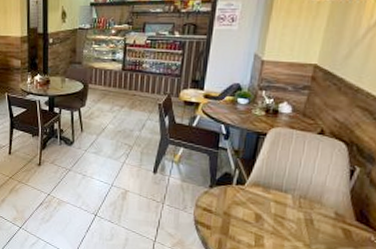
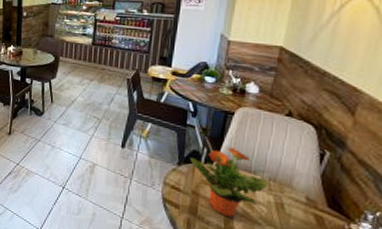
potted plant: none [222,167,299,235] -> present [190,146,268,217]

